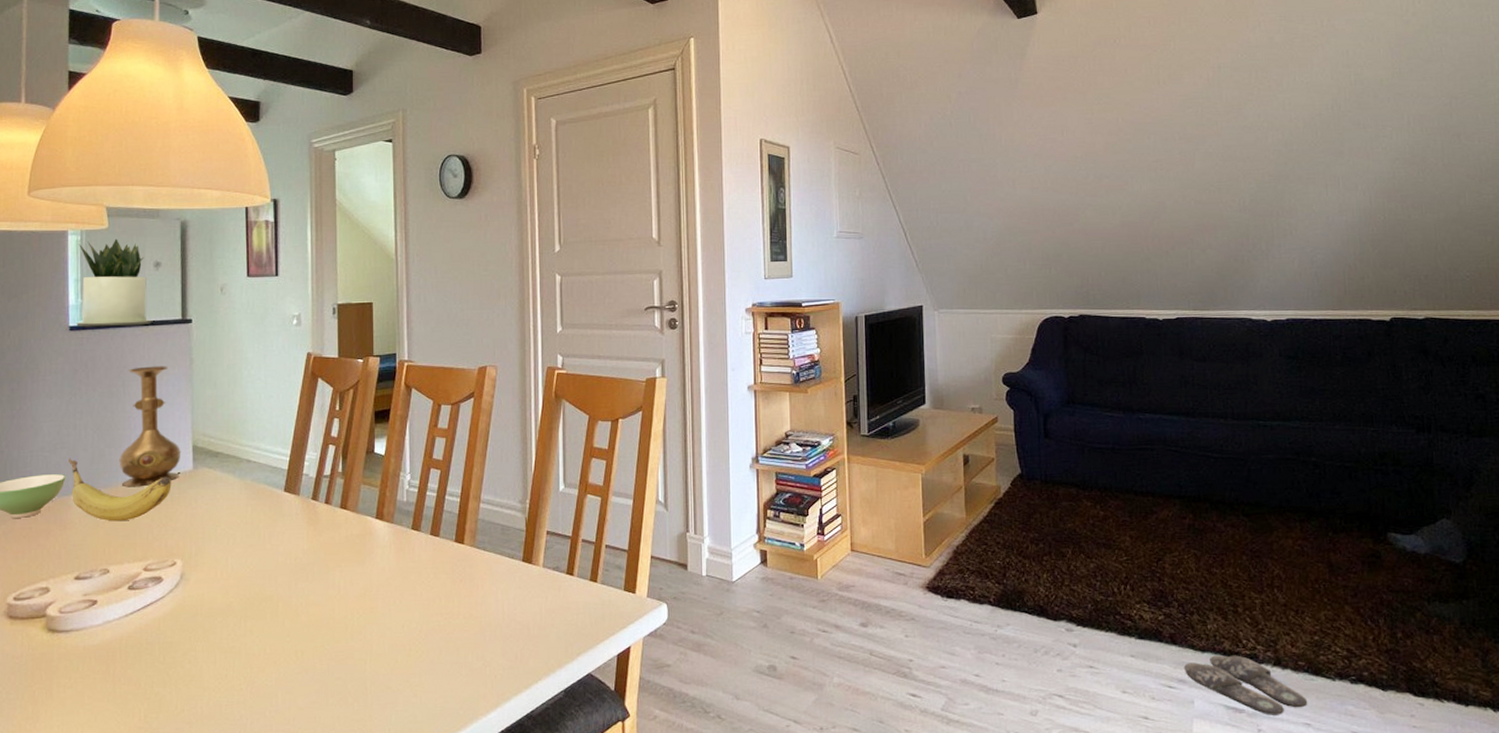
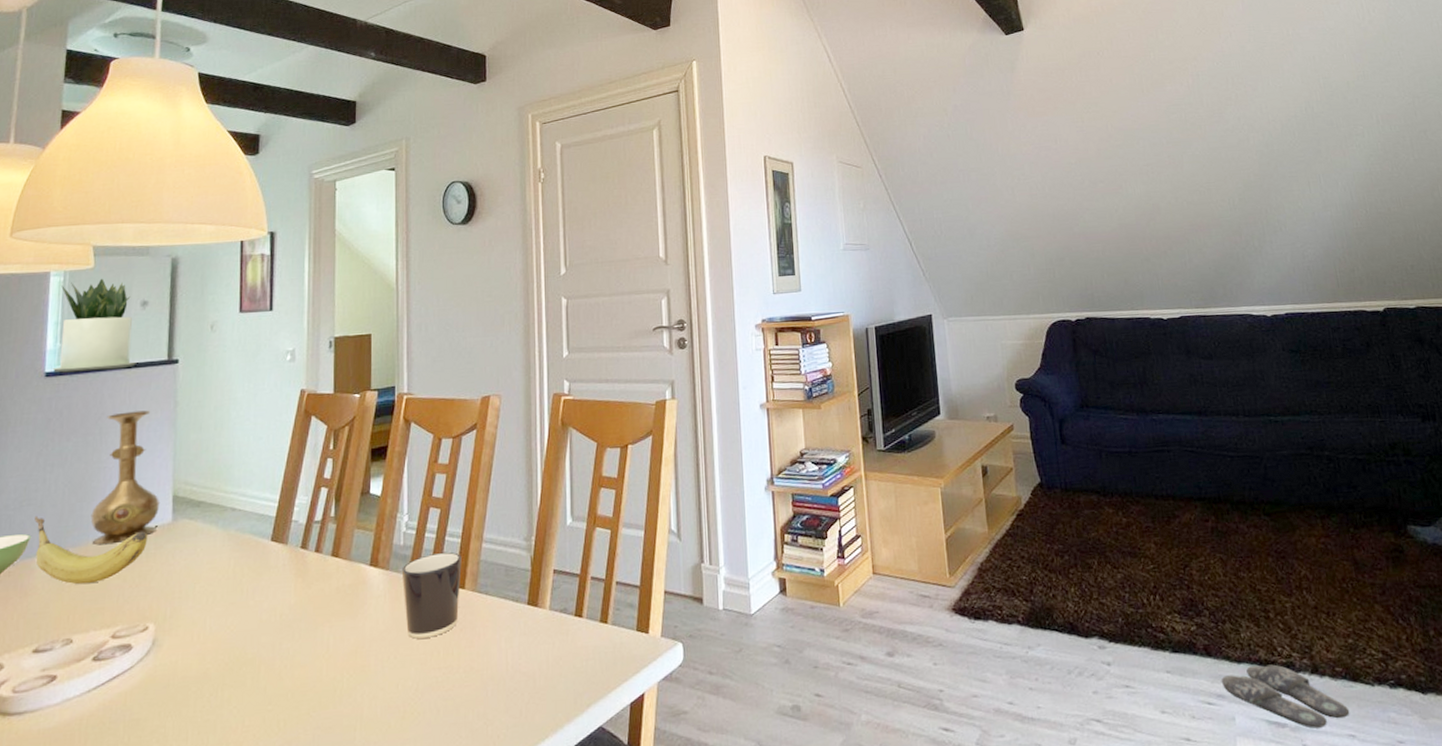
mug: none [405,509,461,586] -> present [401,552,462,639]

